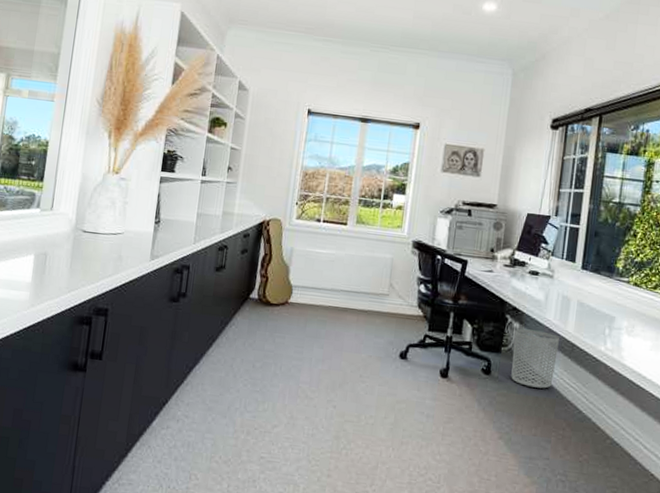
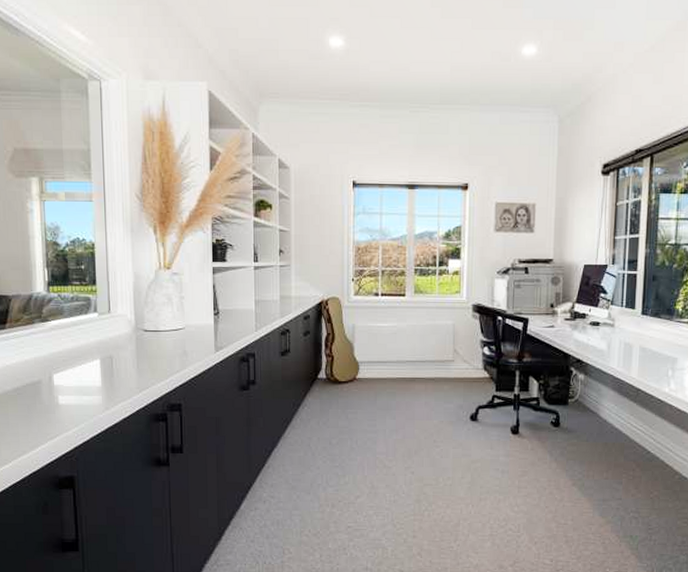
waste bin: present [511,328,559,389] -> none [579,379,624,434]

